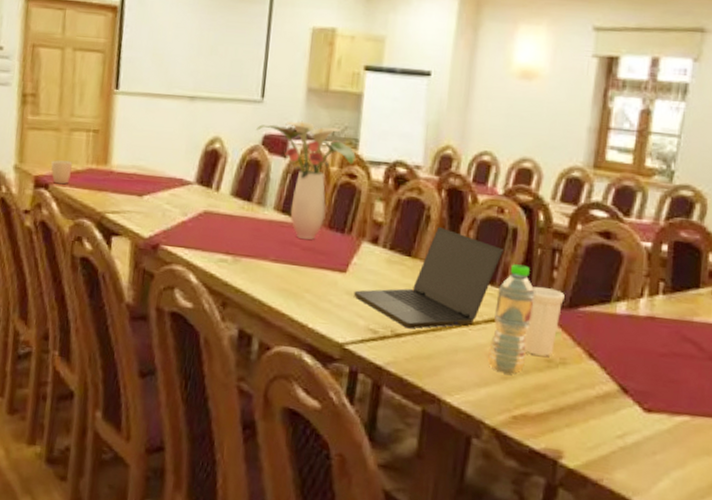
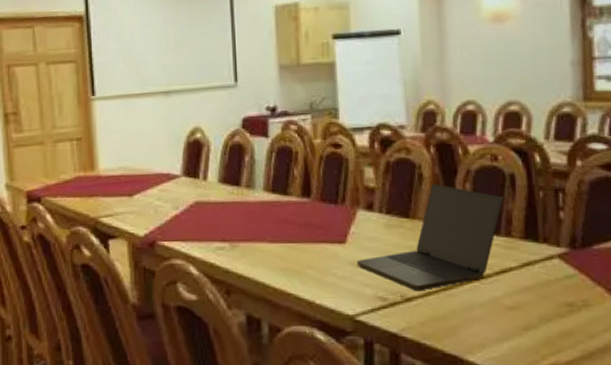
cup: present [51,160,72,185] -> none [40,172,60,196]
flower arrangement: present [256,120,356,241] -> none [234,98,338,216]
water bottle: present [488,264,536,374] -> none [504,210,546,324]
cup: present [524,287,565,356] -> none [539,230,576,301]

